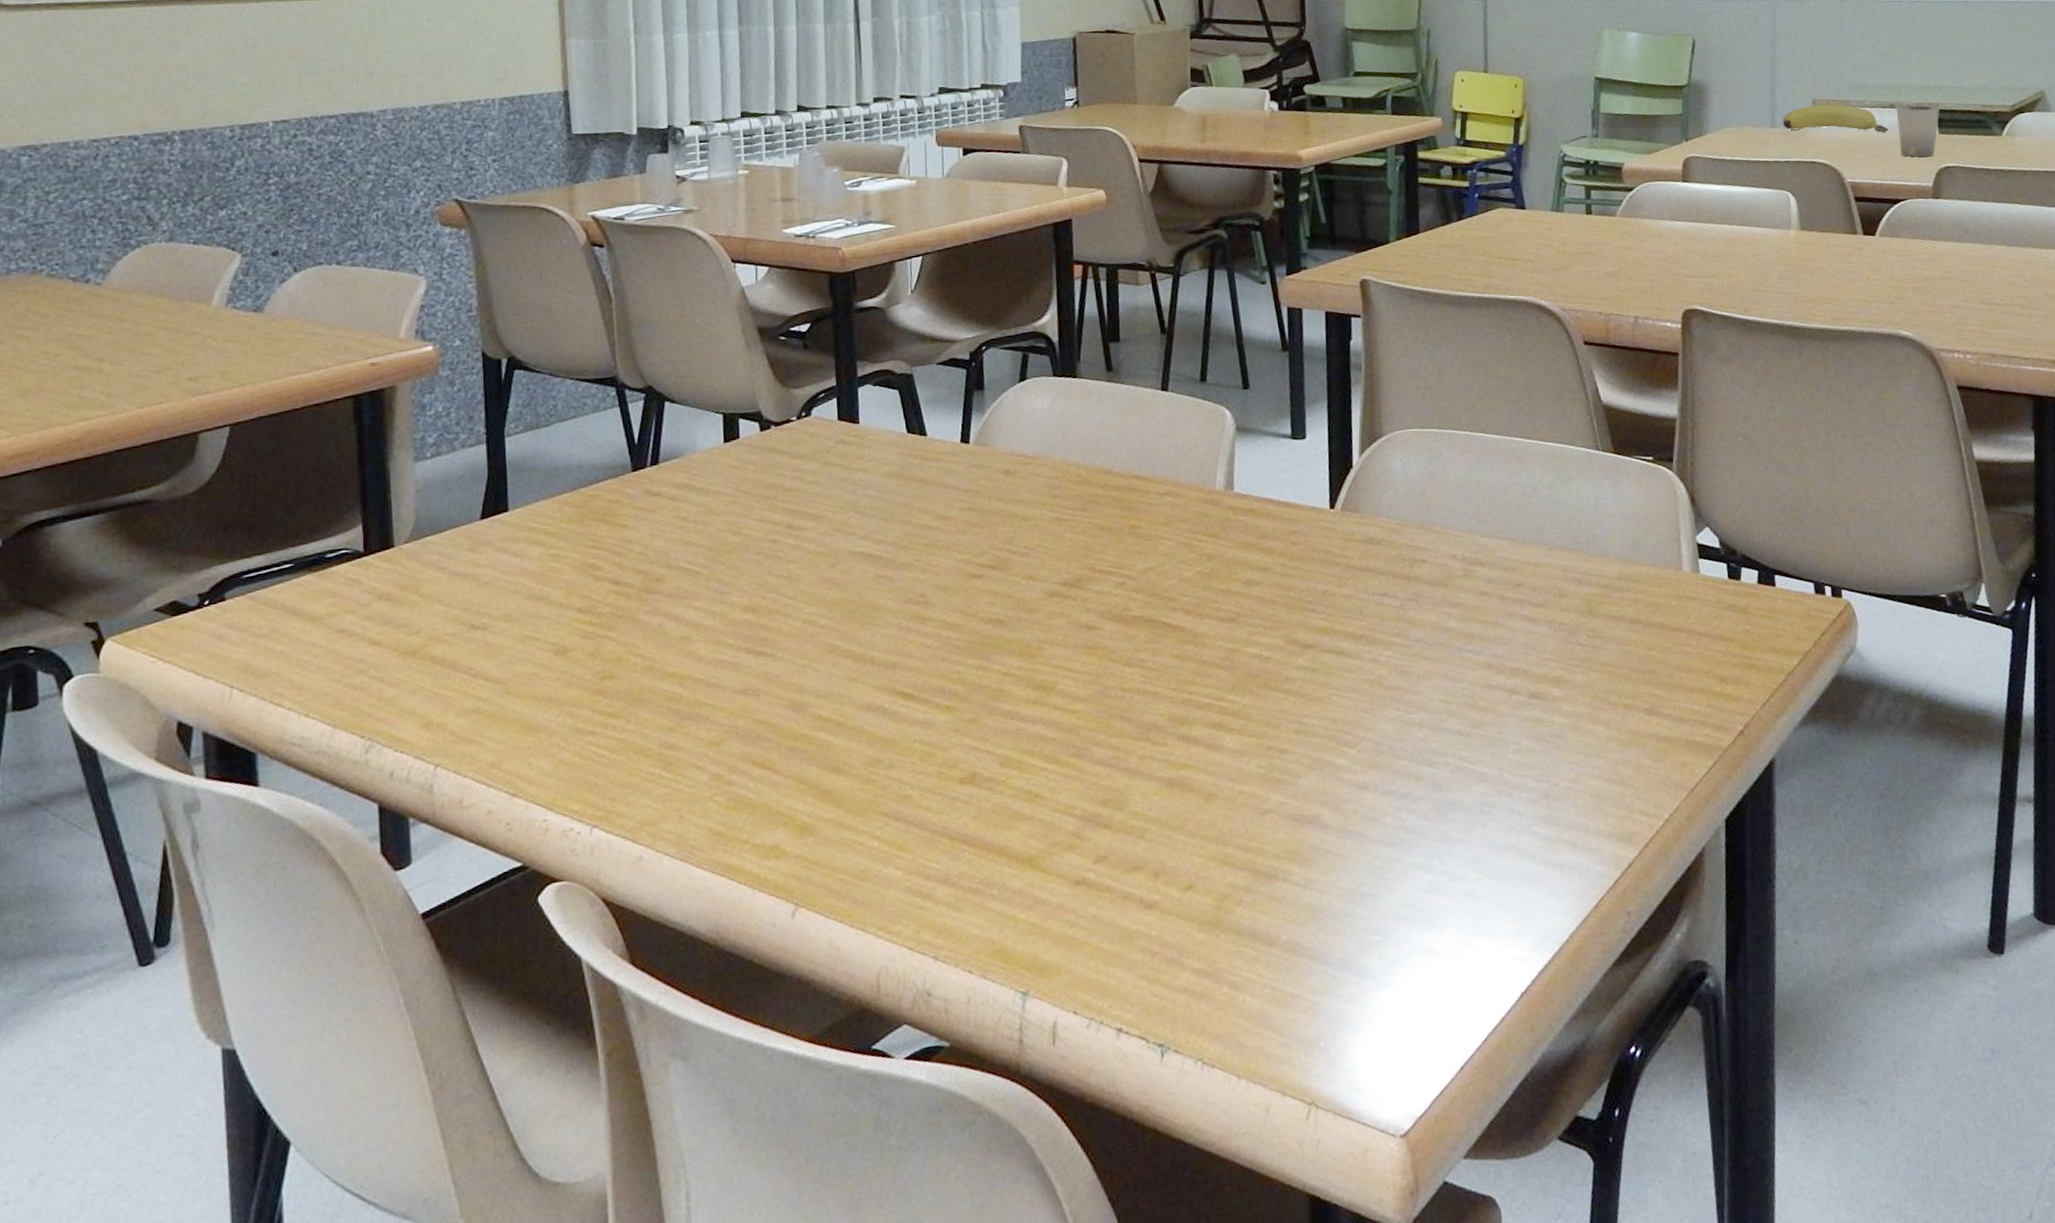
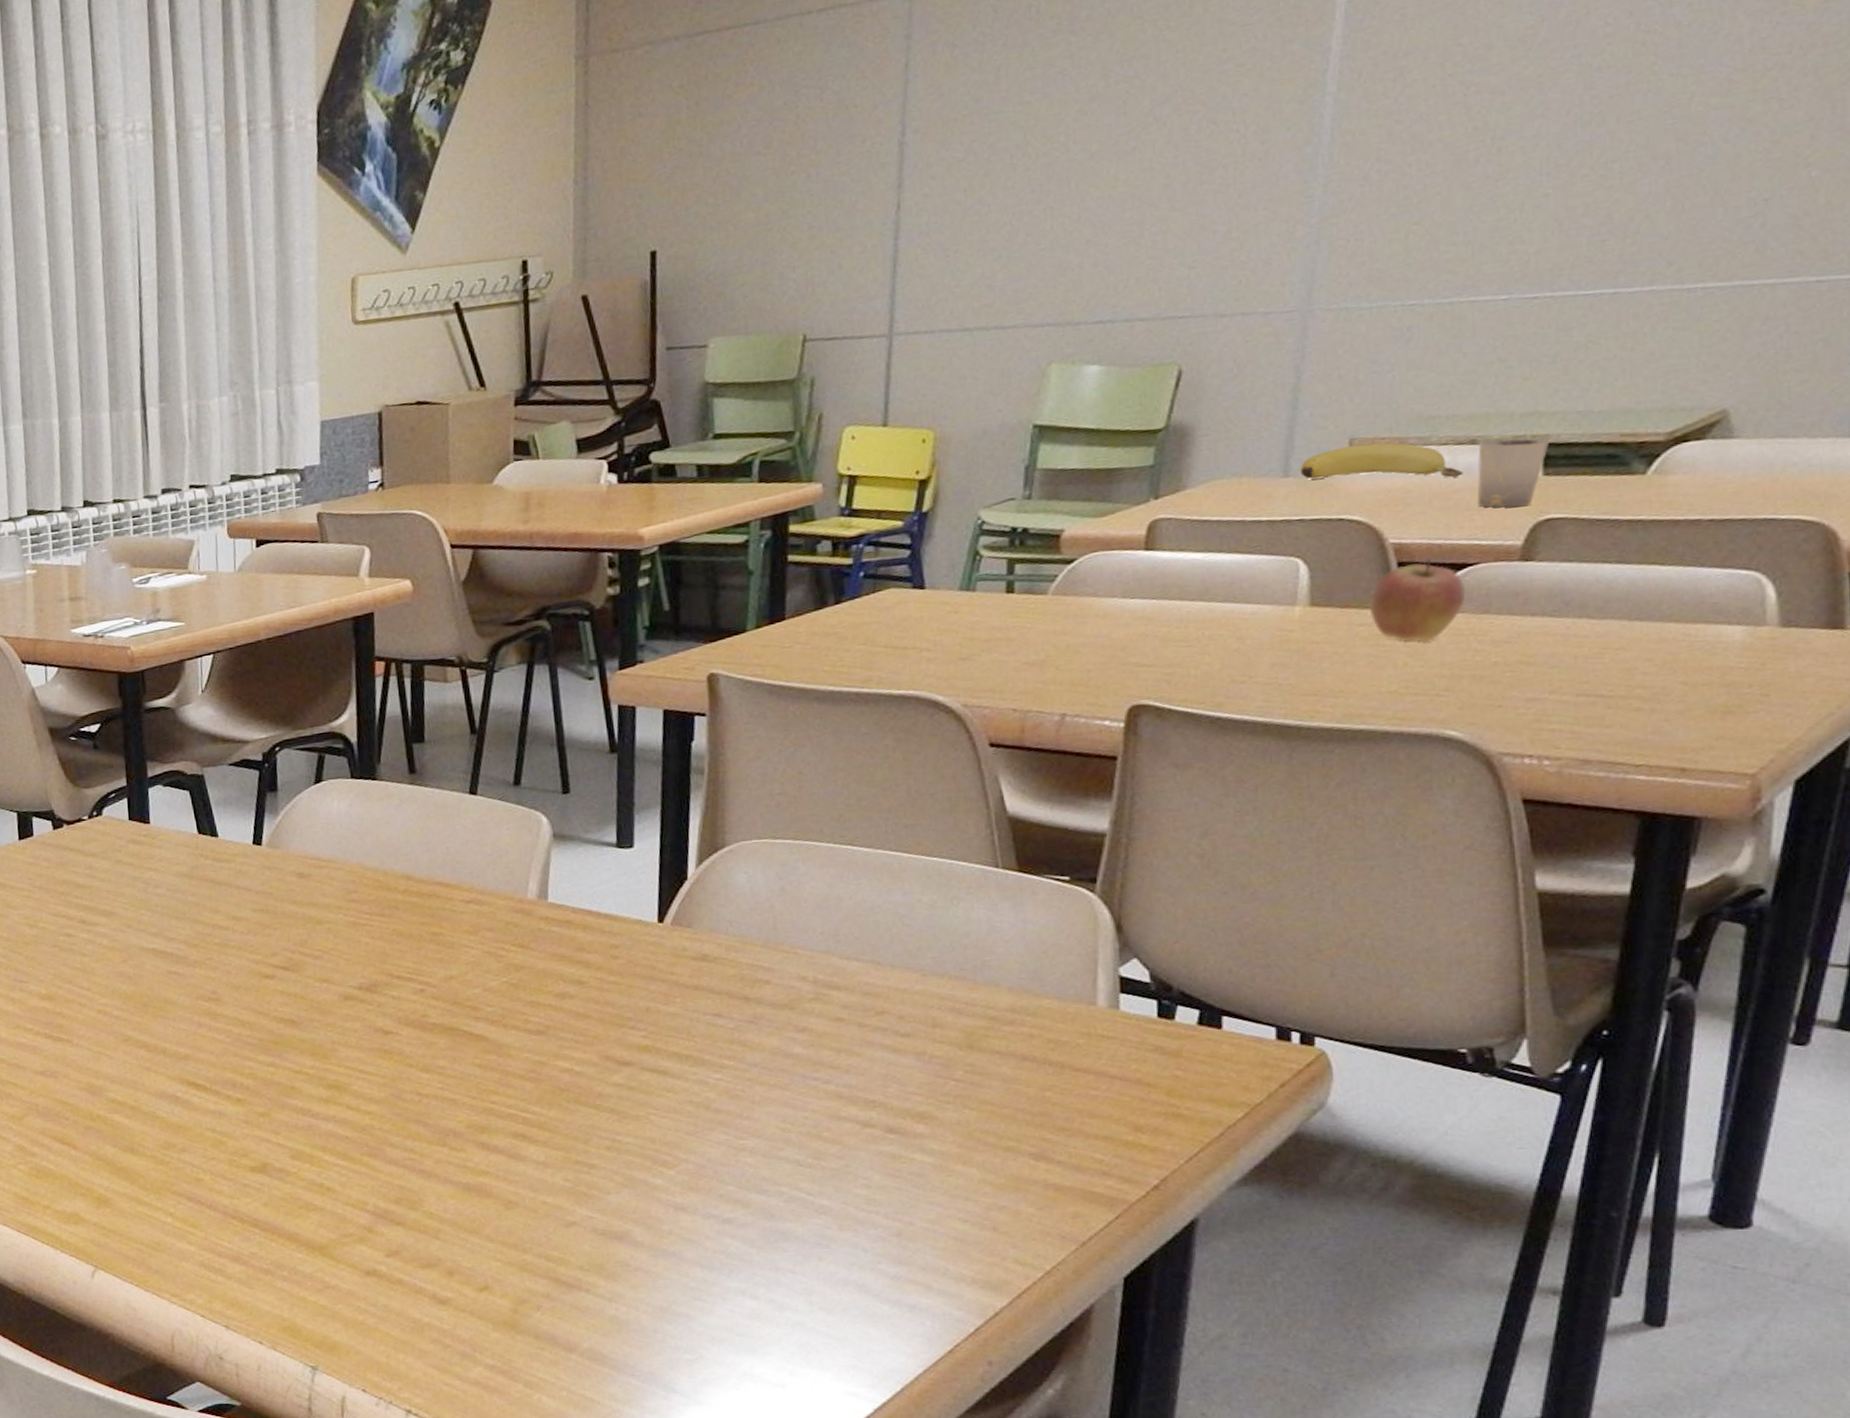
apple: none [1839,194,1902,261] -> present [1368,558,1465,642]

